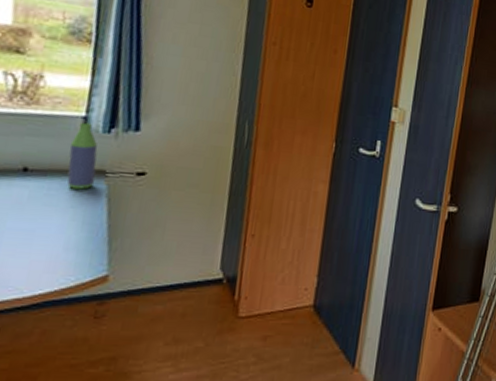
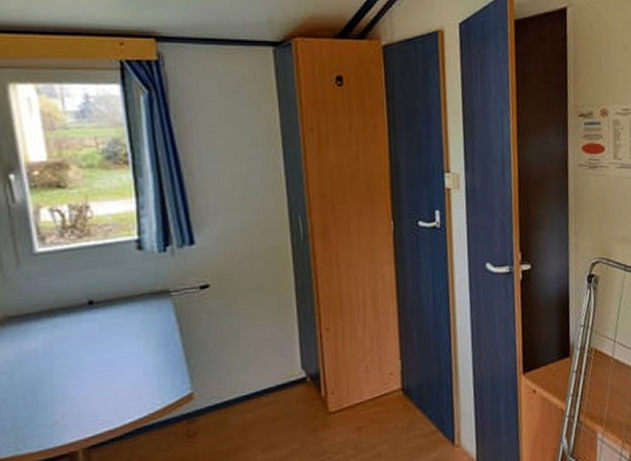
bottle: present [67,122,98,190] -> none [129,245,161,314]

